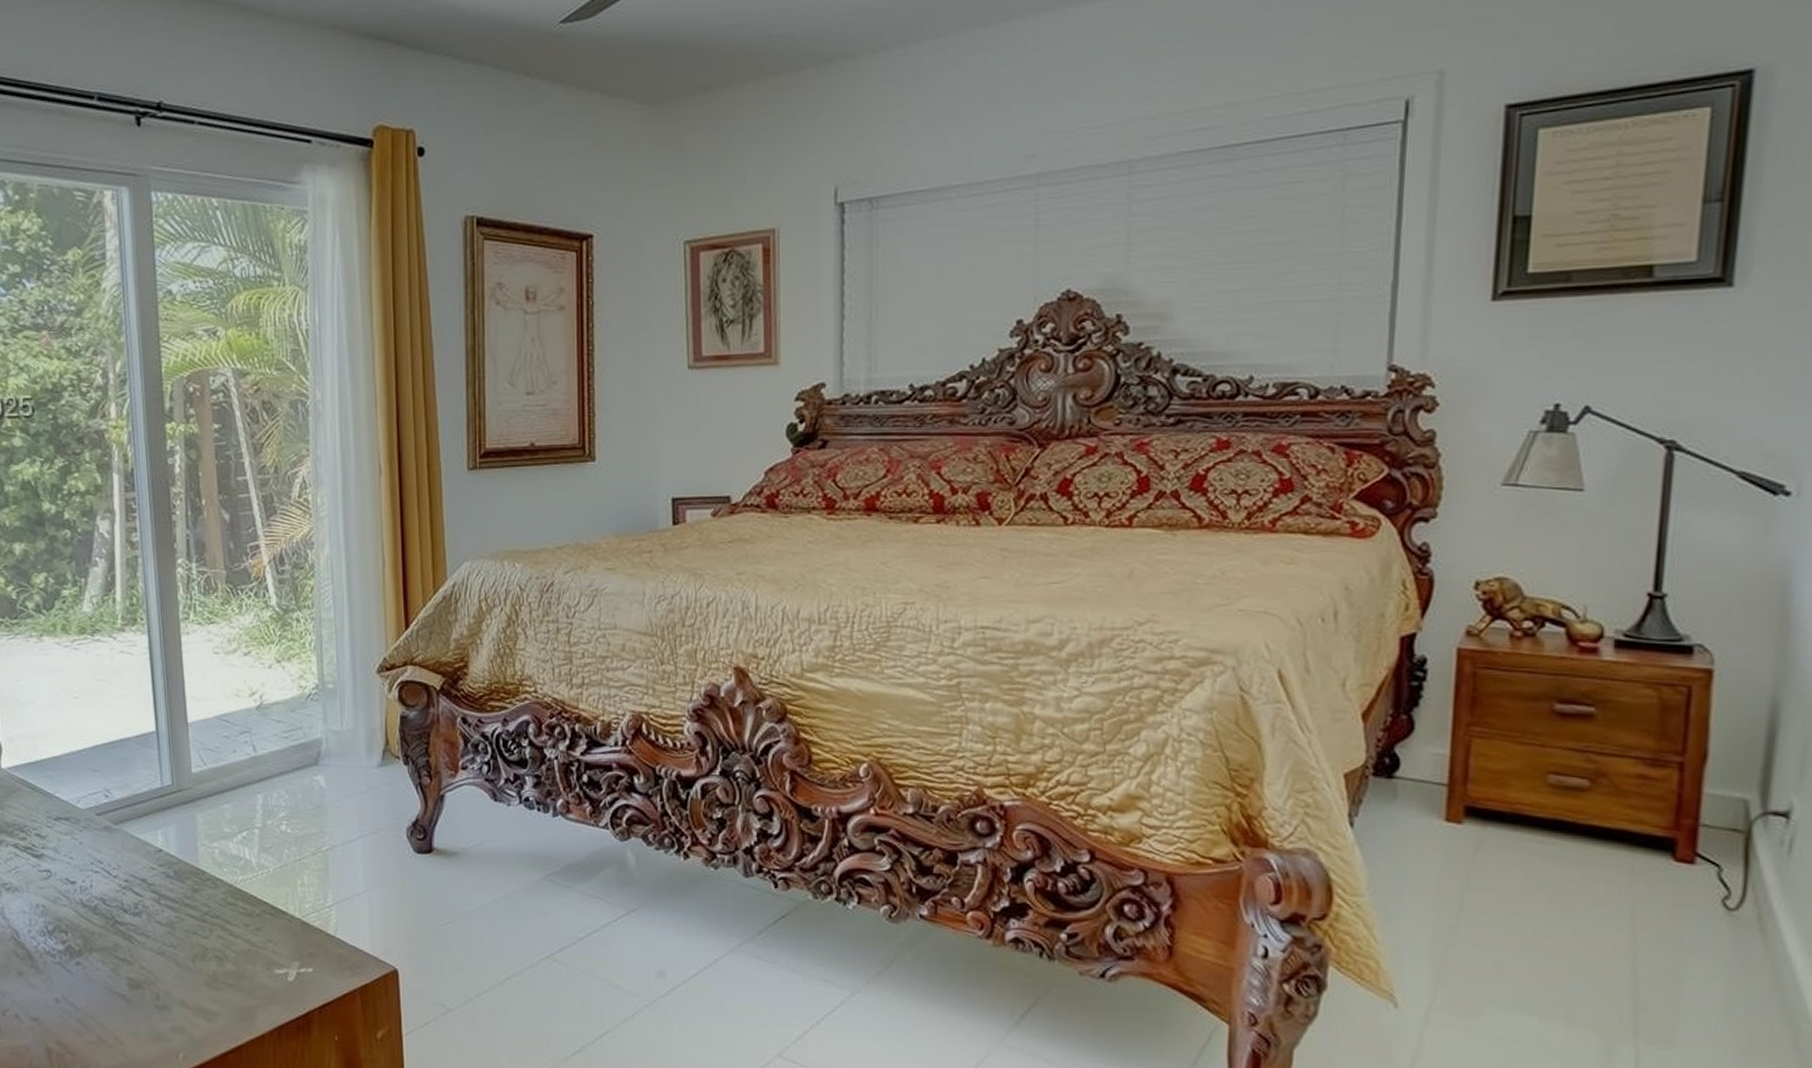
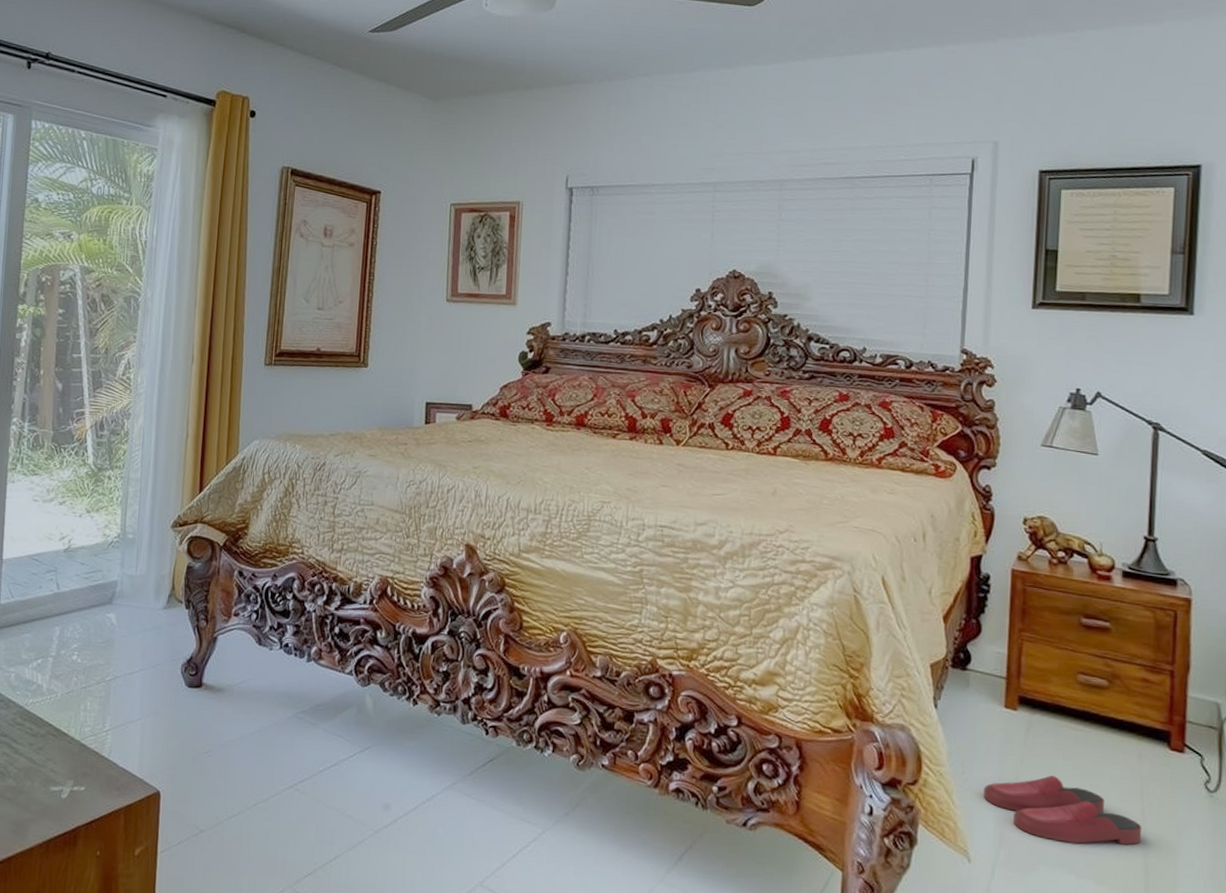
slippers: none [1415,899,1632,980] -> present [983,775,1142,845]

